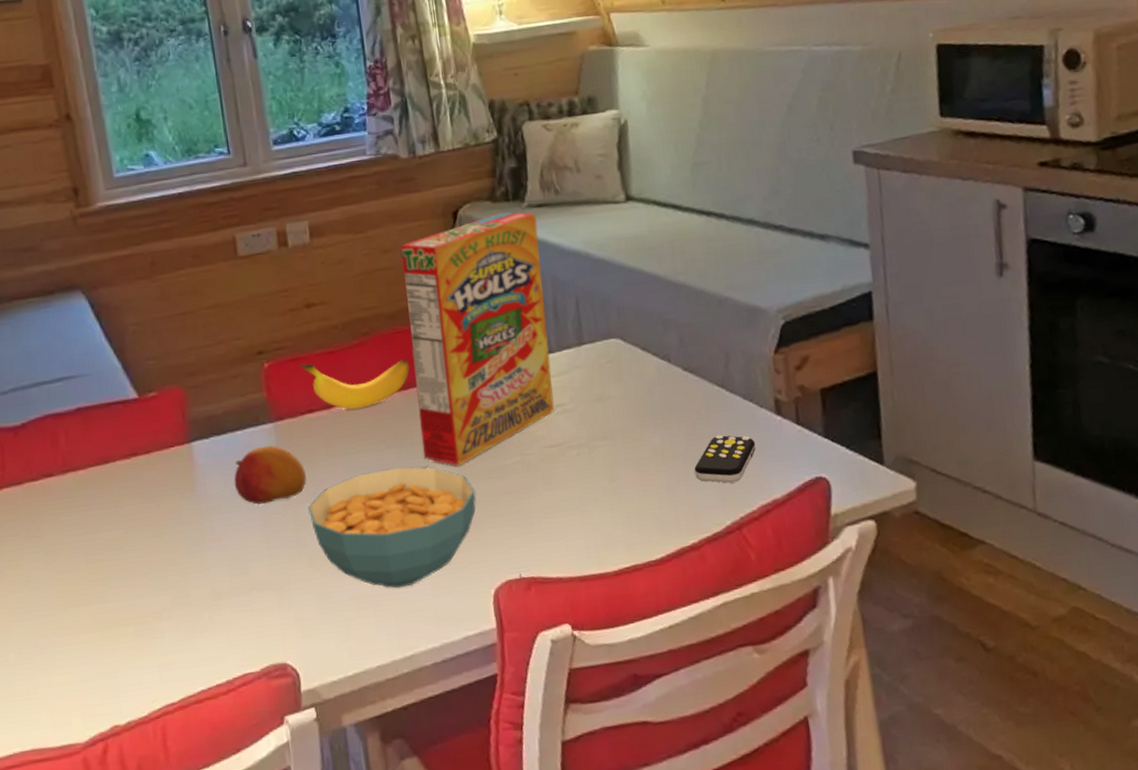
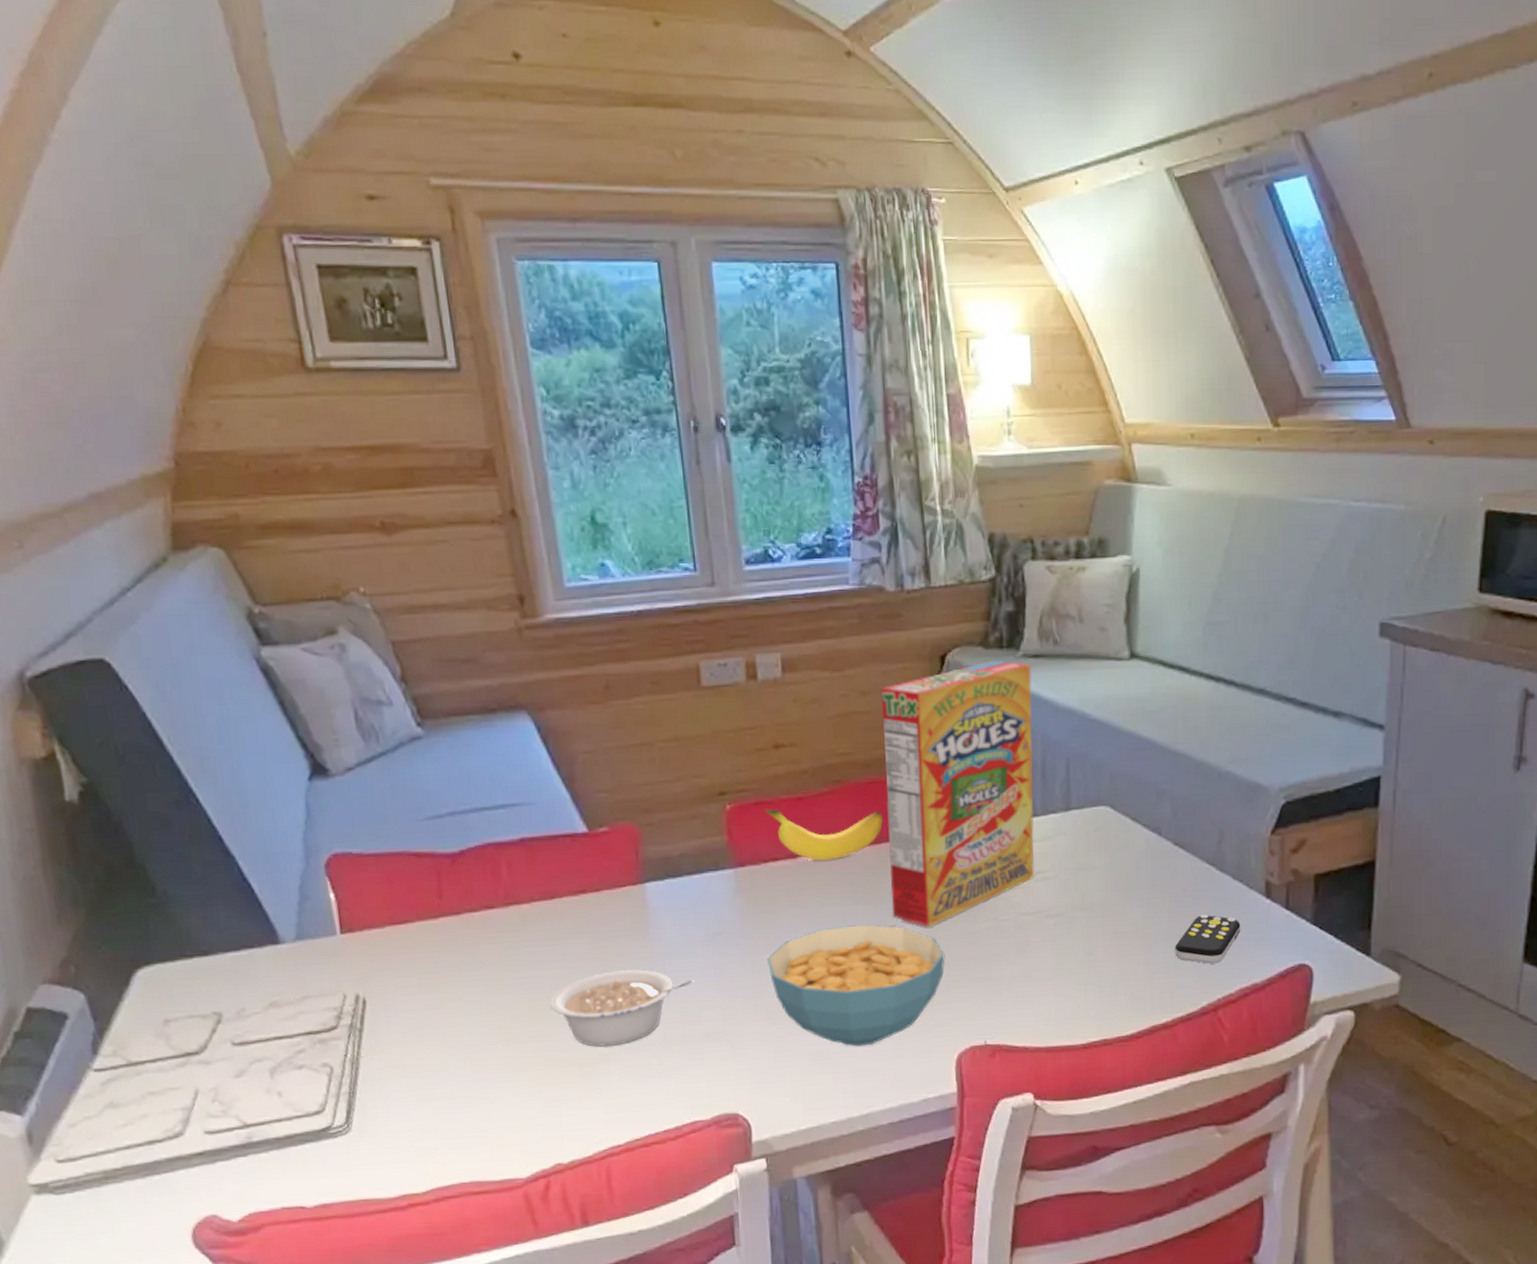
legume: none [106,526,240,605] -> present [550,970,694,1047]
fruit: present [234,445,306,505] -> none [689,892,767,953]

